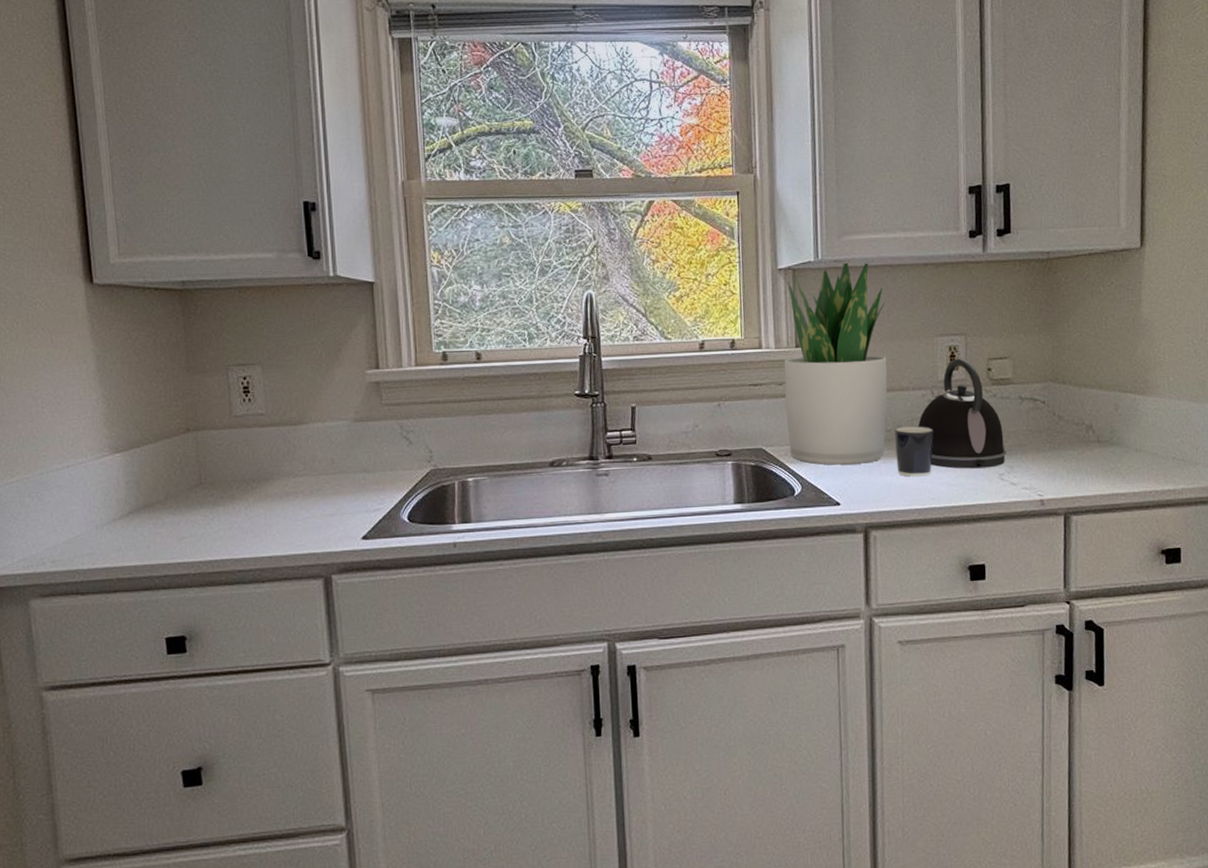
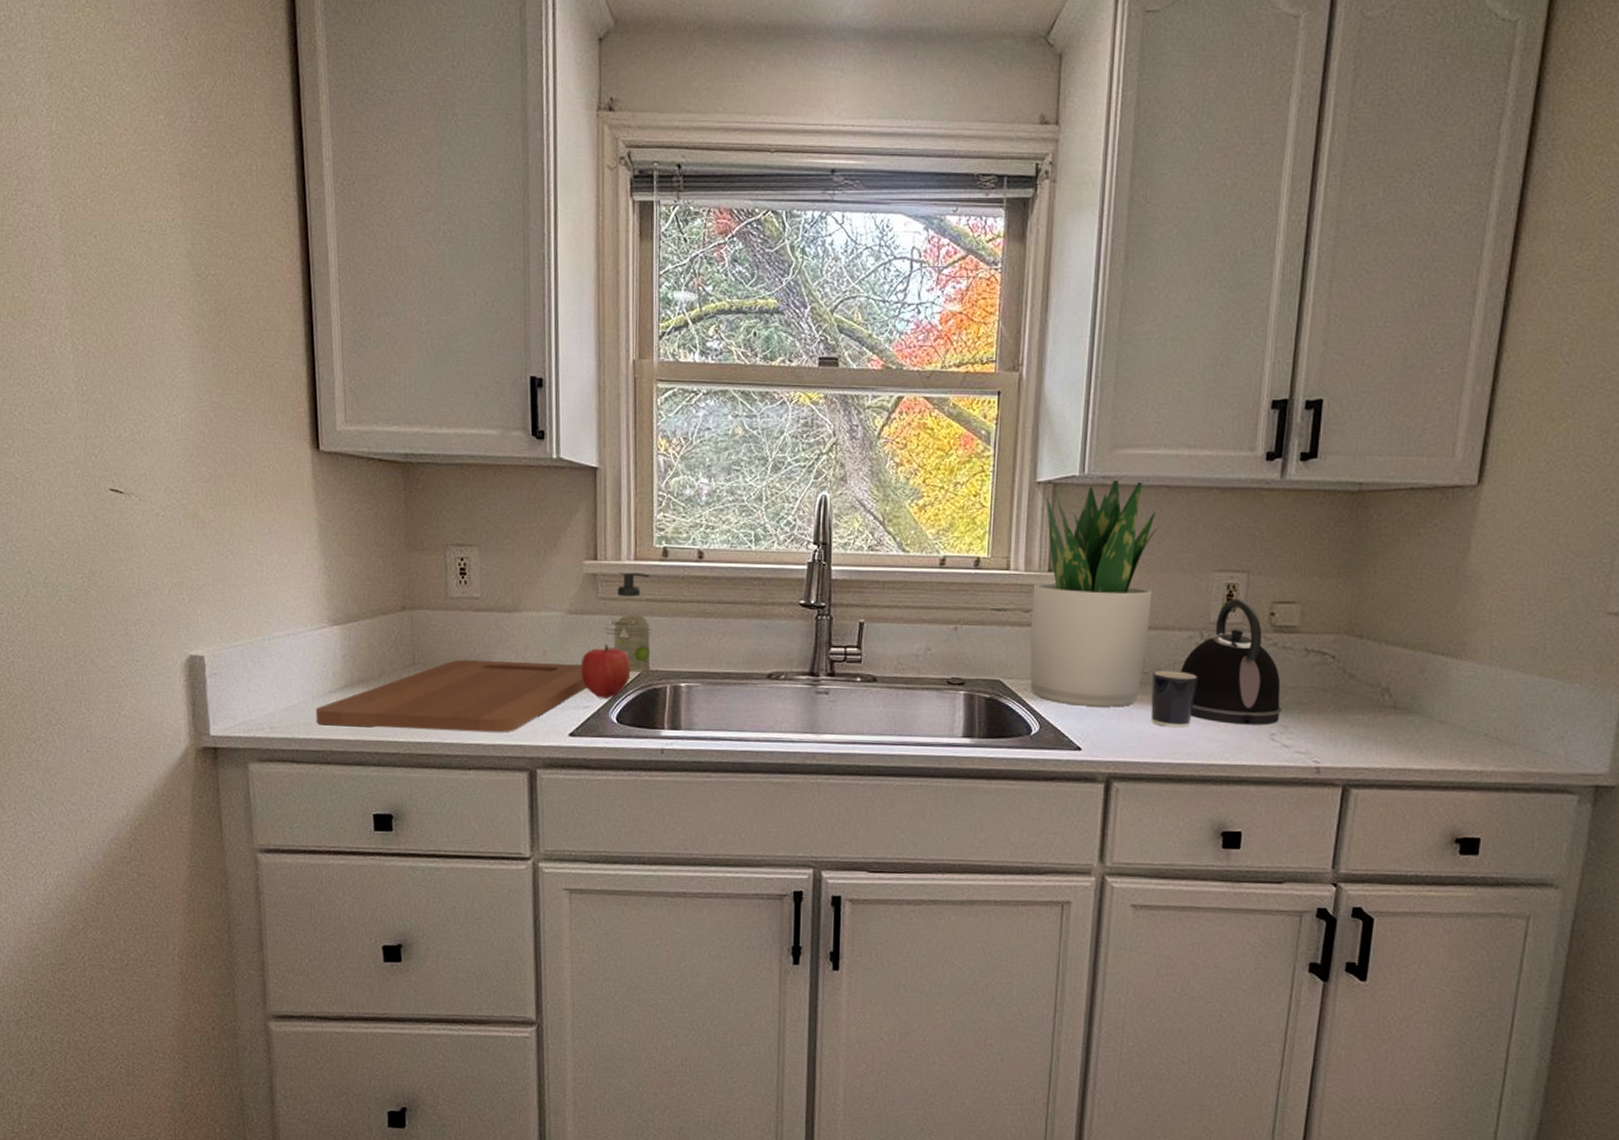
cutting board: none [99,469,376,553] -> present [315,659,586,733]
fruit: none [369,447,419,500] -> present [580,643,631,699]
soap dispenser: none [391,377,437,473] -> present [605,571,651,674]

